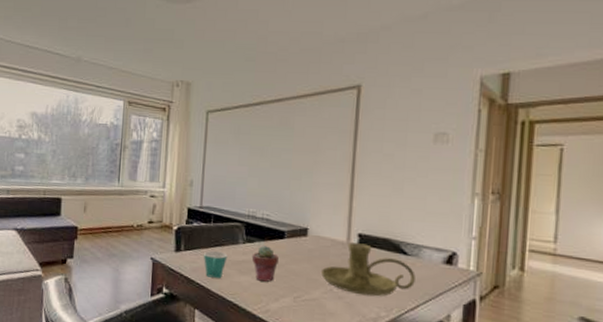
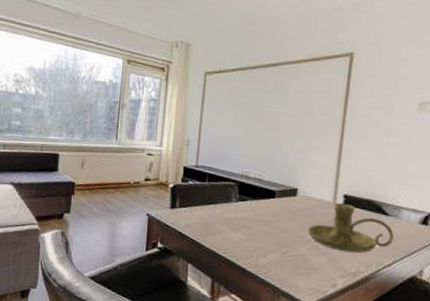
mug: present [203,250,228,278] -> none [197,208,221,234]
potted succulent: present [251,245,279,282] -> none [243,204,269,239]

